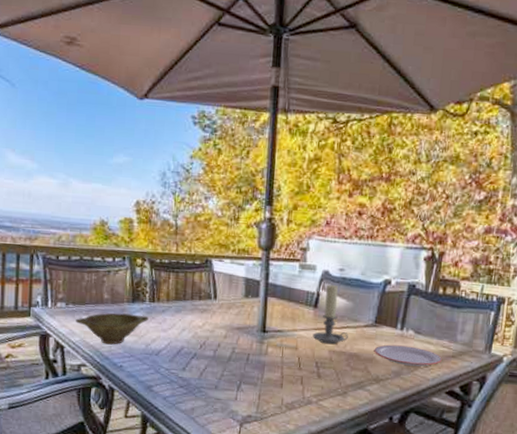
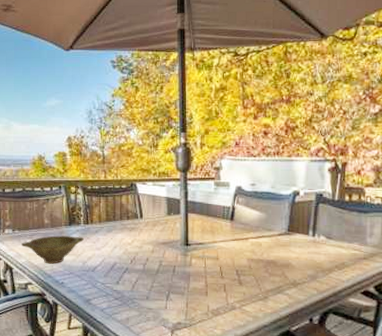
candle holder: present [312,284,348,345] -> none [231,198,264,253]
plate: present [374,344,442,367] -> none [289,250,354,269]

